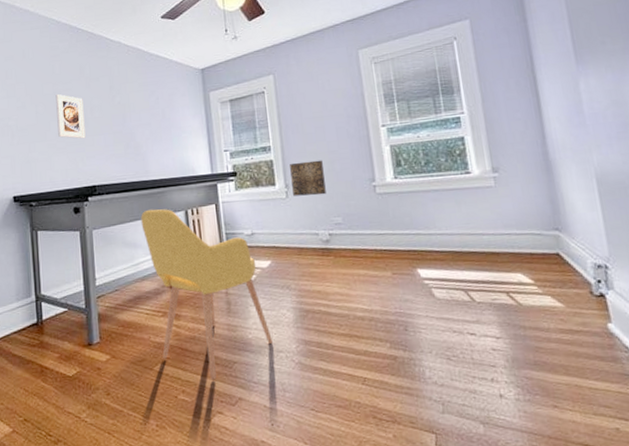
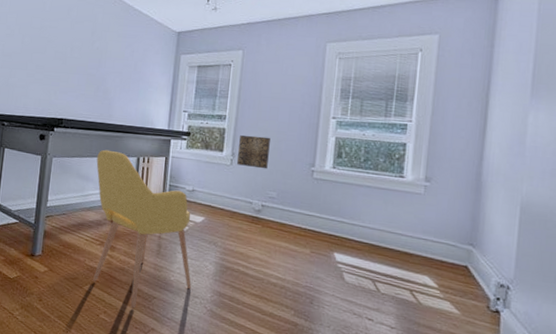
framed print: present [55,94,86,139] -> none [38,29,66,75]

